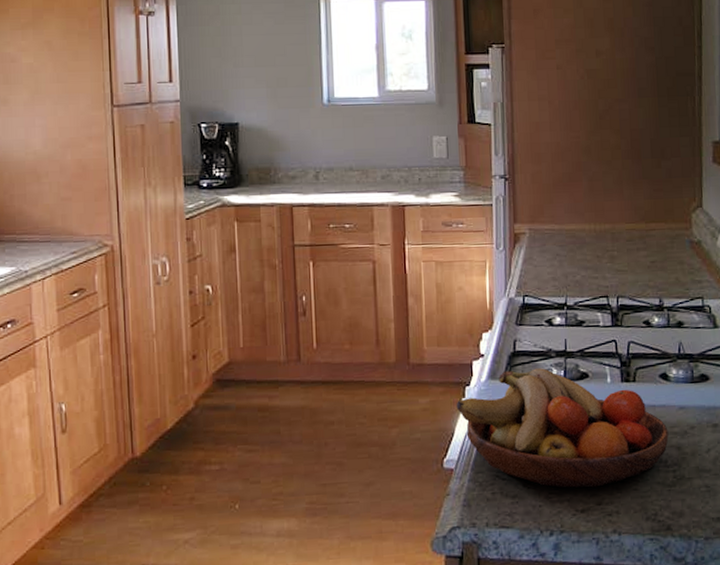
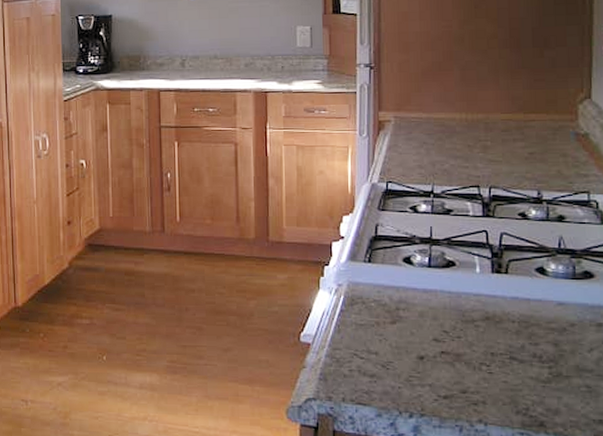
fruit bowl: present [456,368,669,488] -> none [314,253,544,375]

